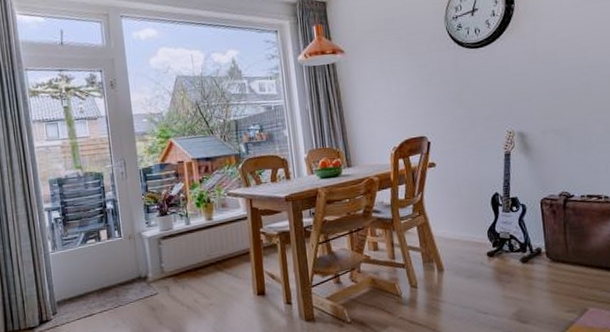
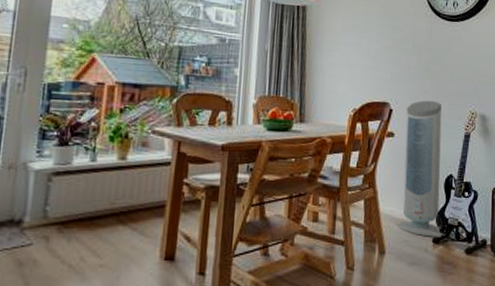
air purifier: none [443,127,499,252] -> present [395,100,445,237]

